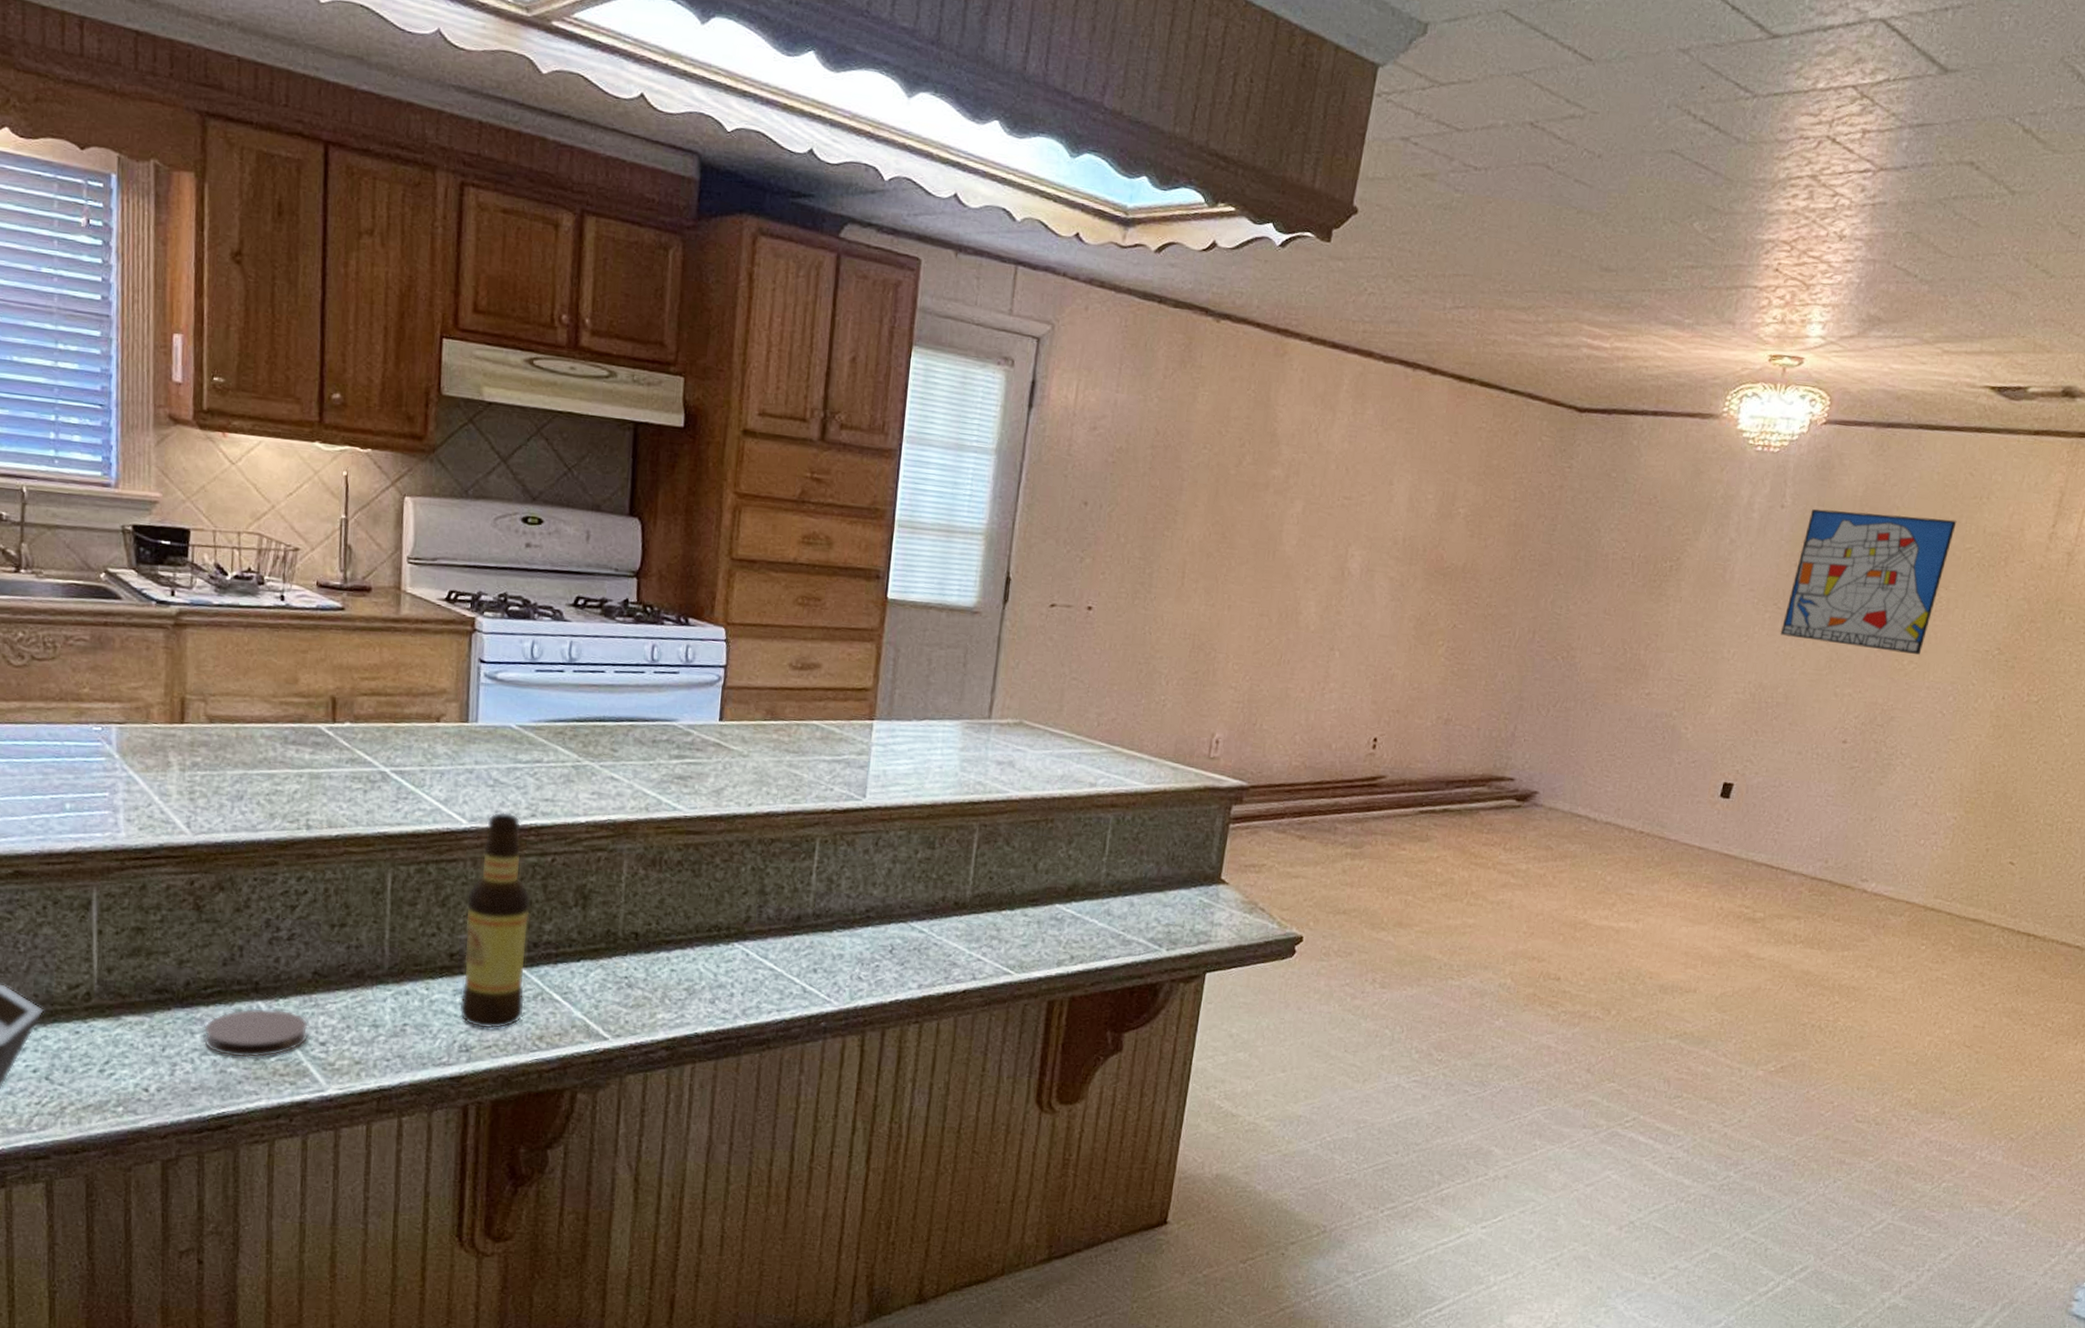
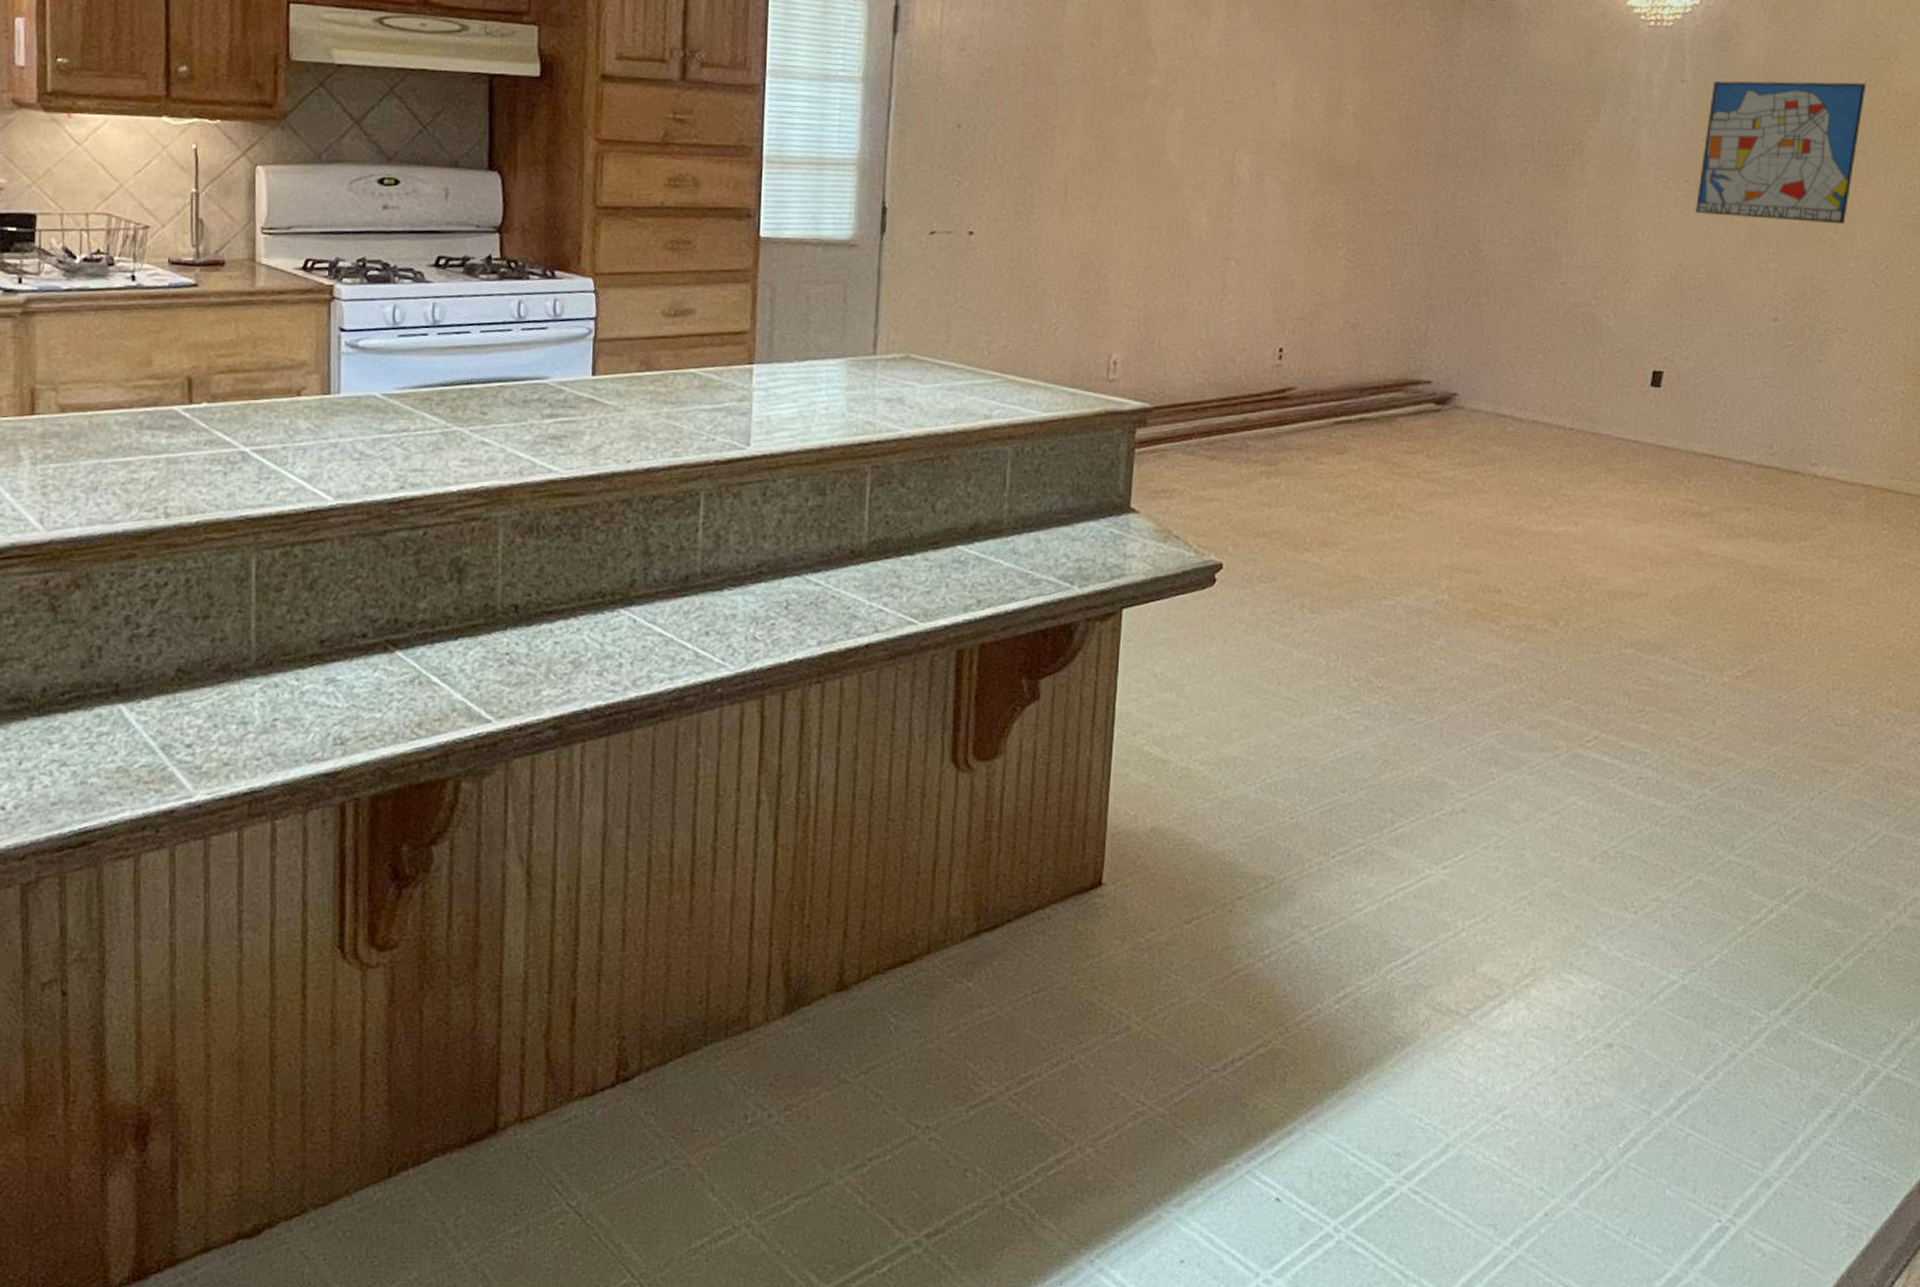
coaster: present [203,1008,308,1058] -> none [62,711,173,766]
bottle: present [459,812,531,1029] -> none [332,486,403,718]

